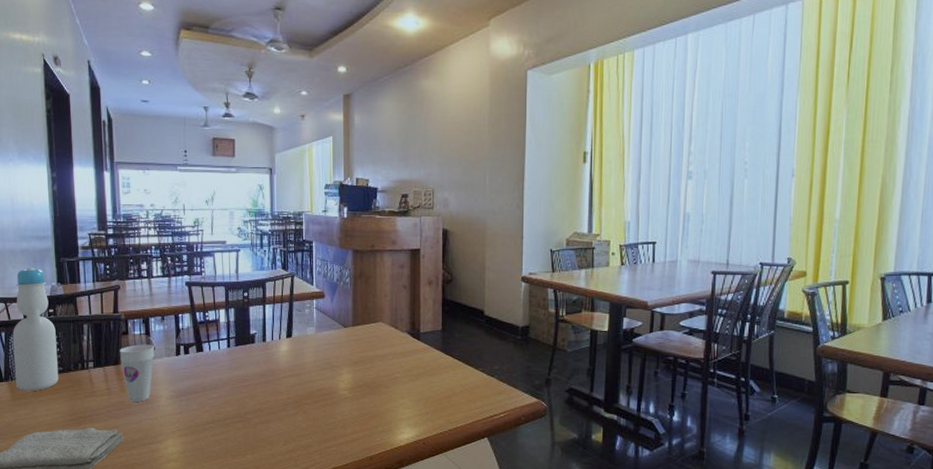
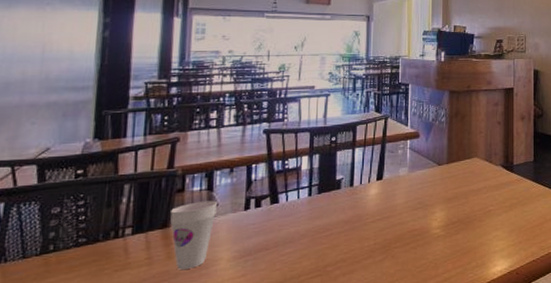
bottle: present [12,267,58,392] -> none [11,122,83,275]

